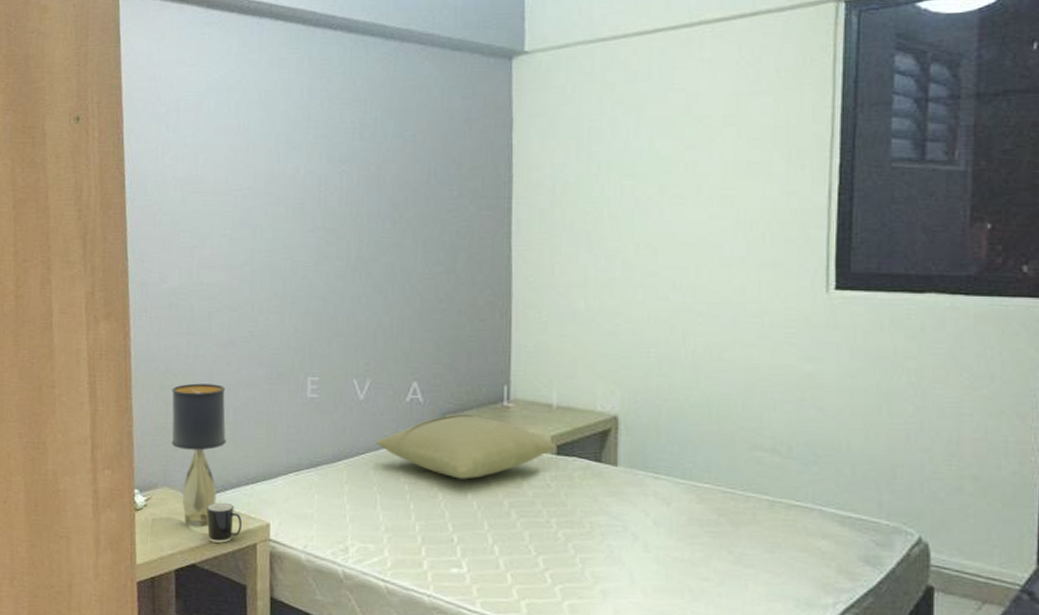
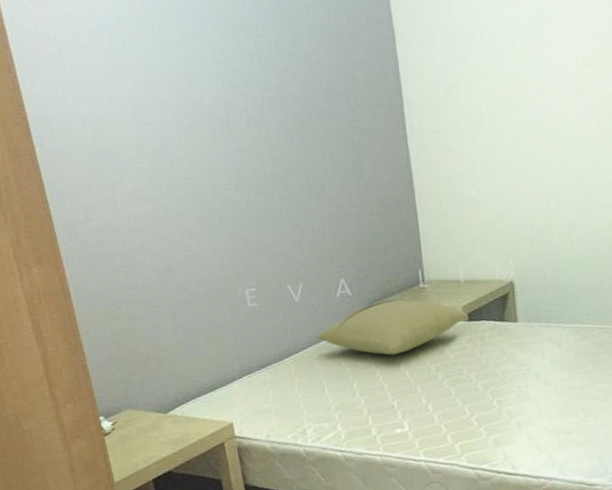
table lamp: present [171,383,226,528] -> none [118,308,180,440]
mug: present [205,502,243,543] -> none [171,412,209,449]

